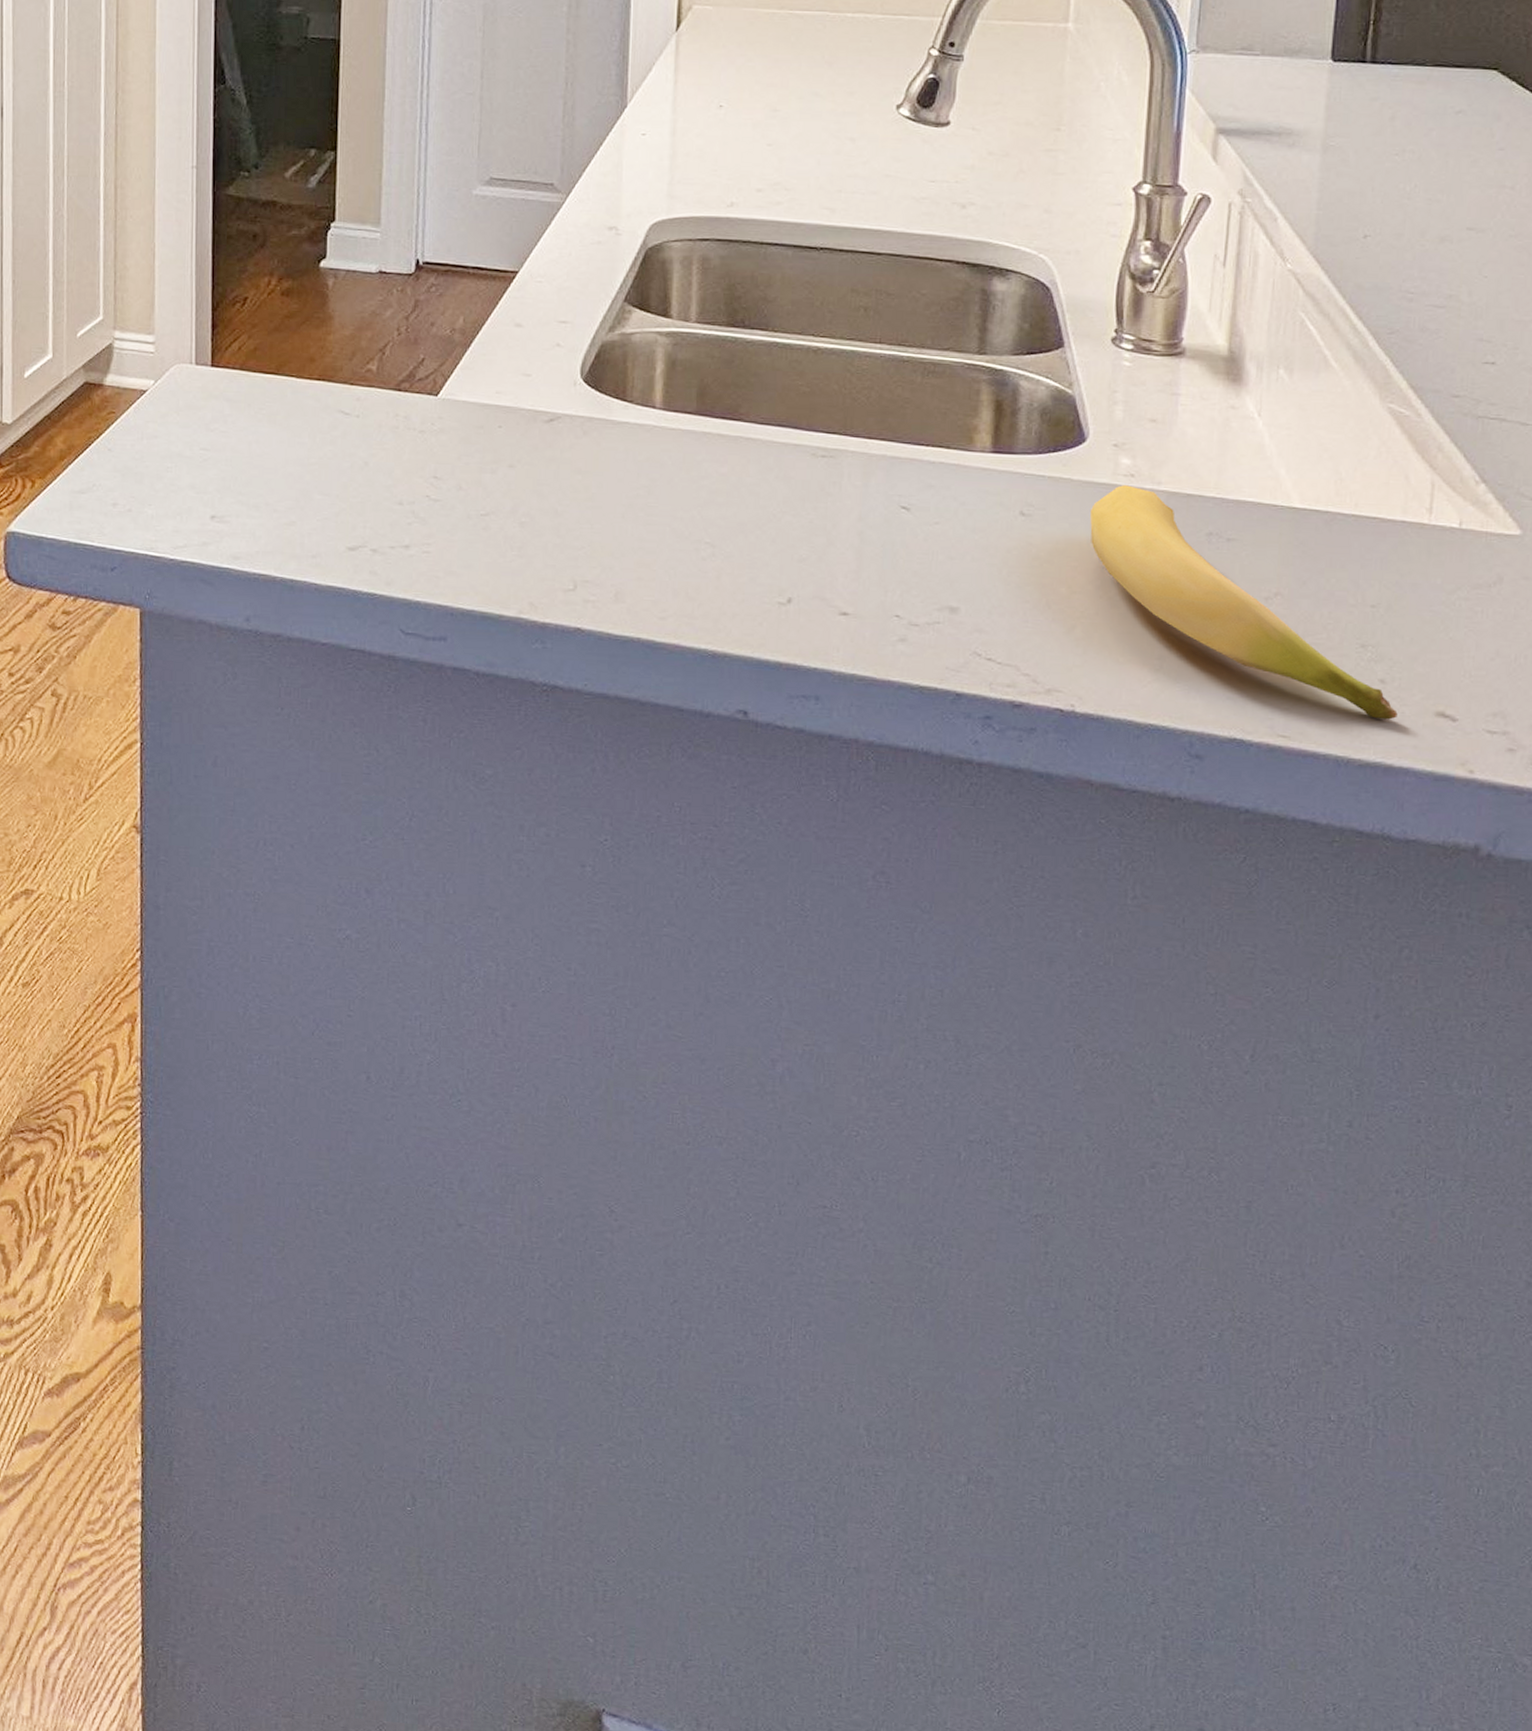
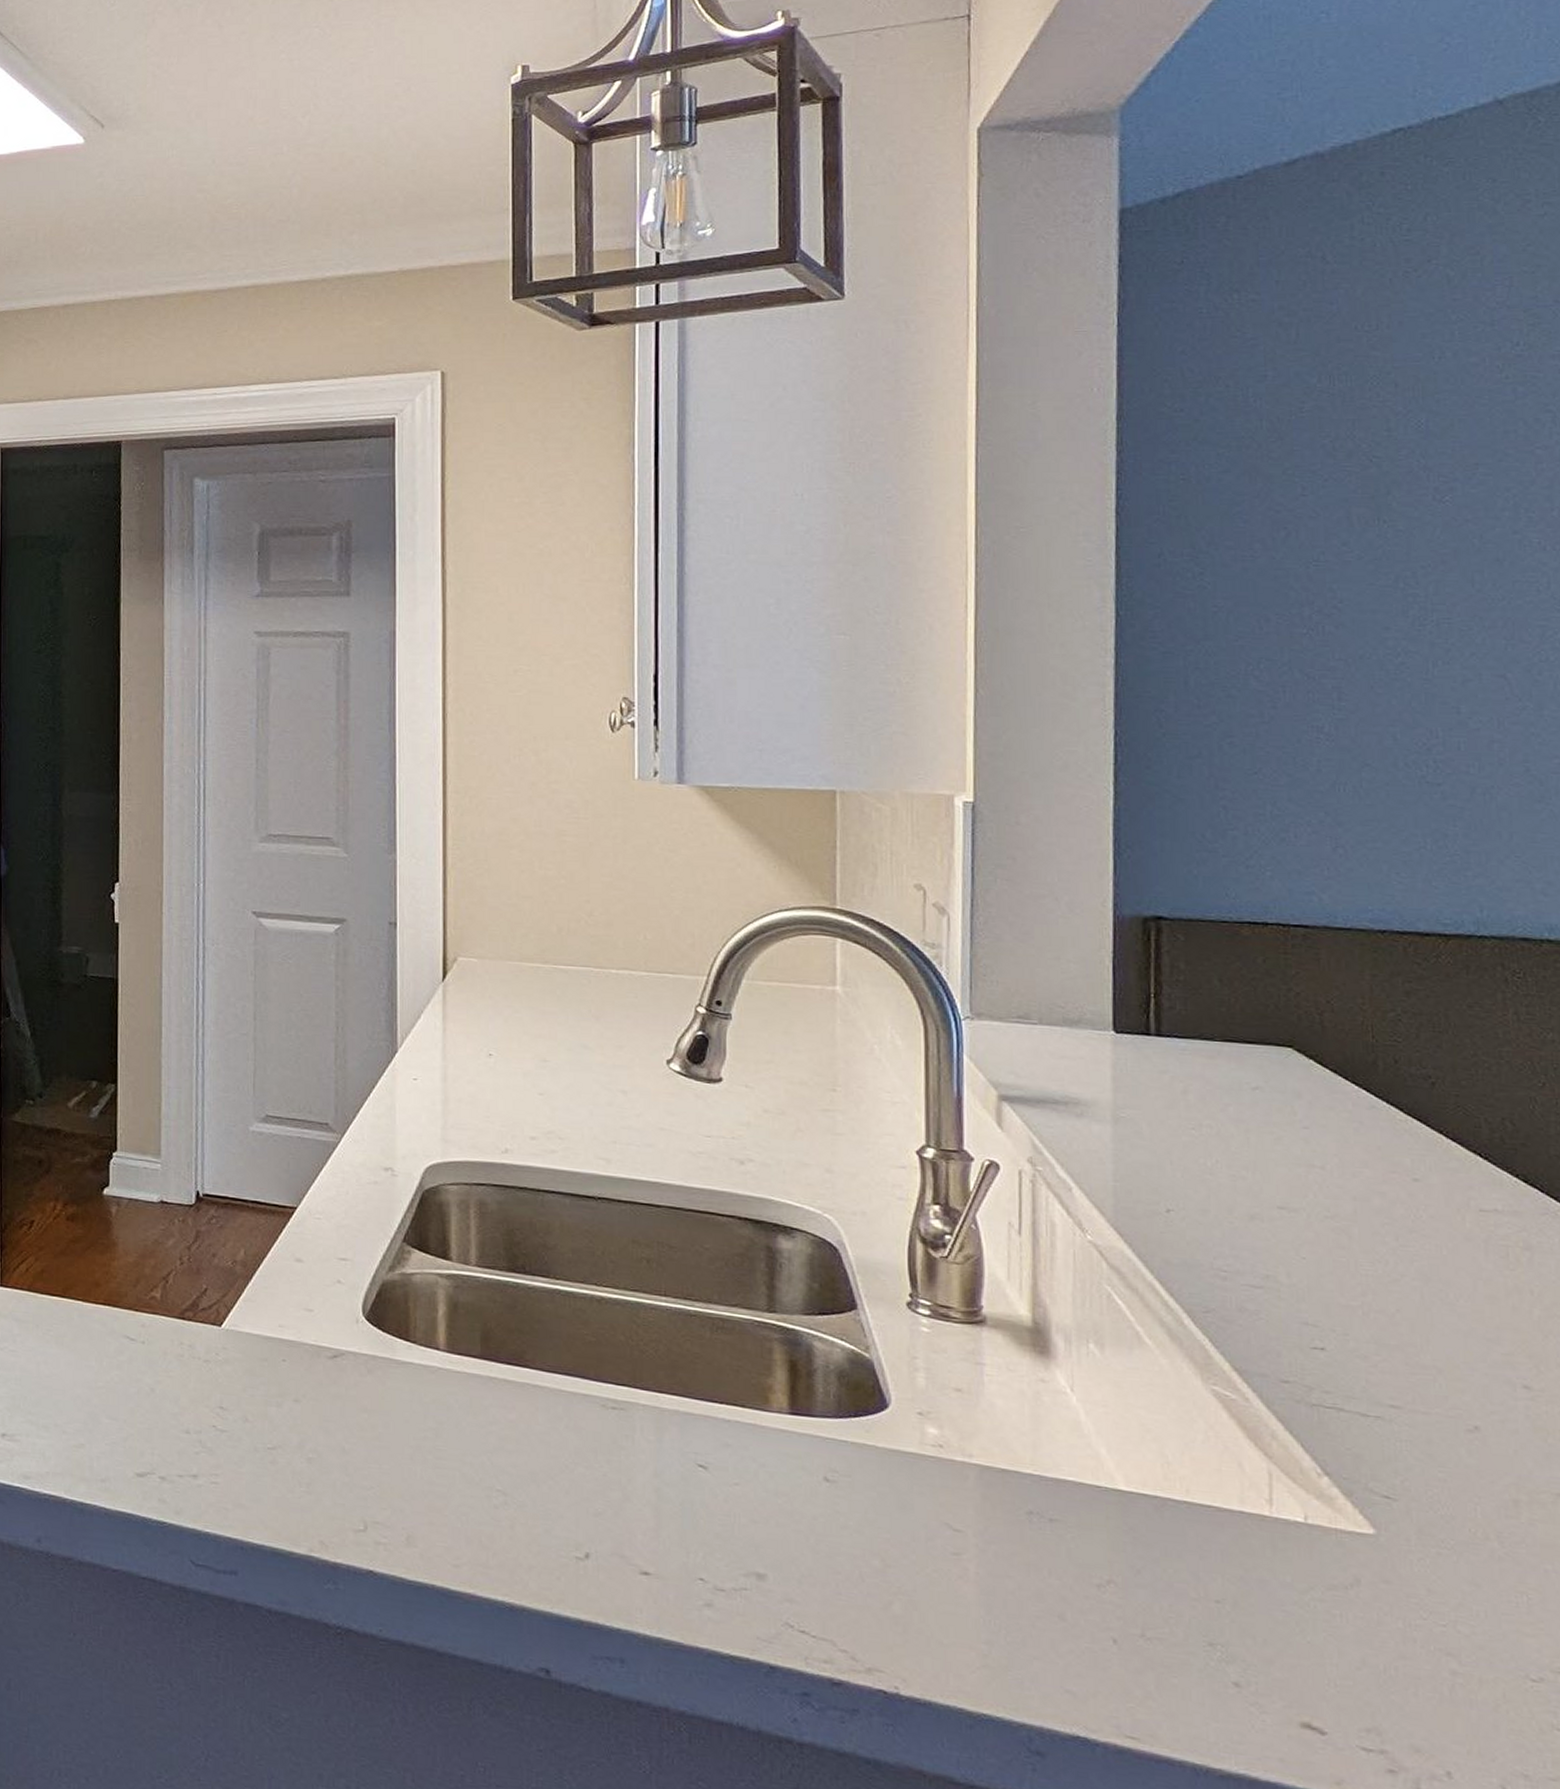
banana: present [1089,485,1398,720] -> none [898,1455,1258,1728]

